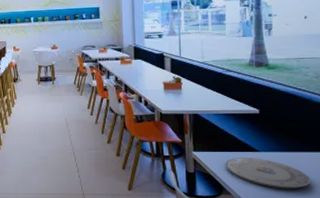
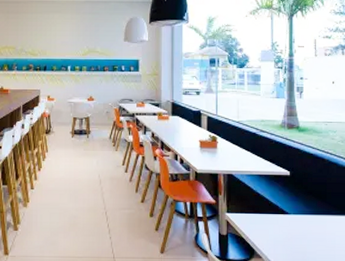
plate: present [225,158,312,189] -> none [257,220,337,253]

